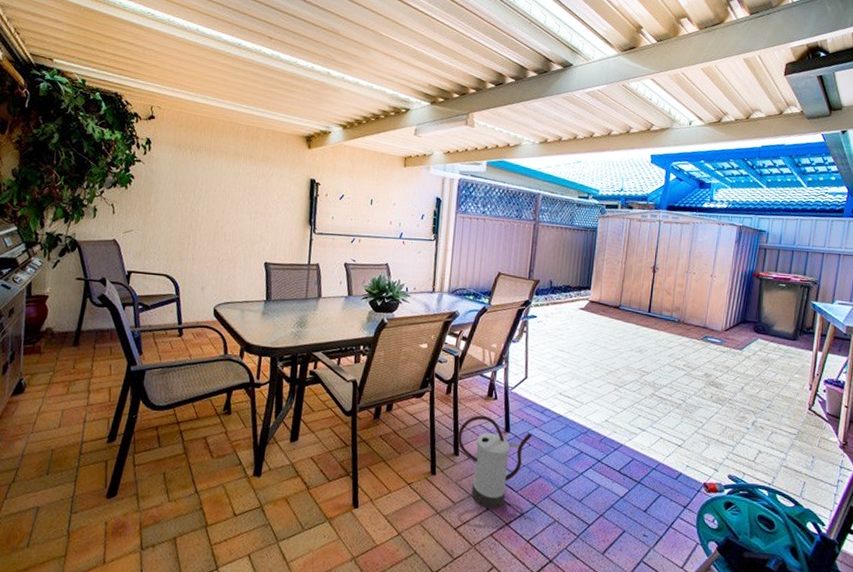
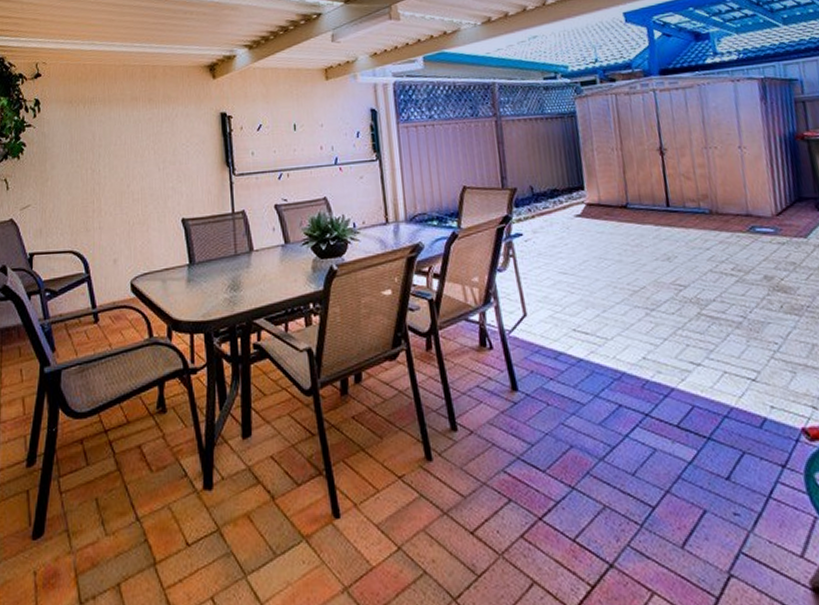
watering can: present [457,415,532,510] -> none [451,372,549,500]

